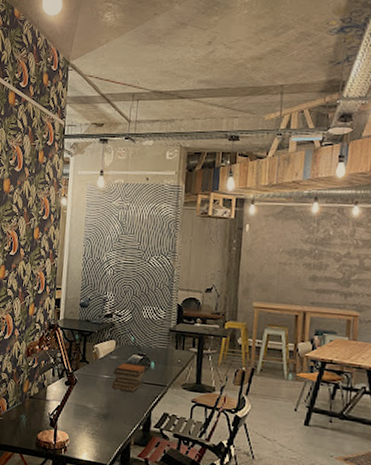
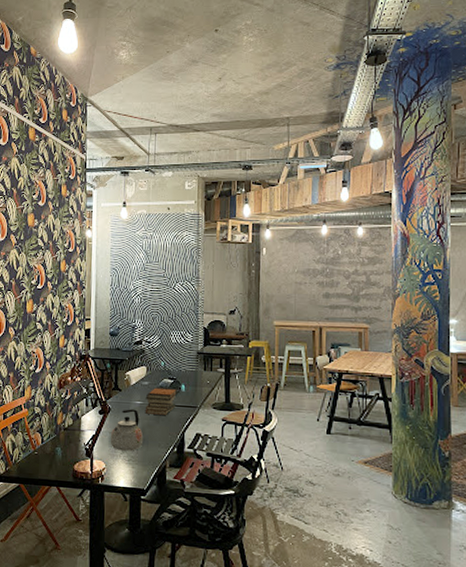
kettle: none [75,382,109,425] -> present [110,409,144,451]

